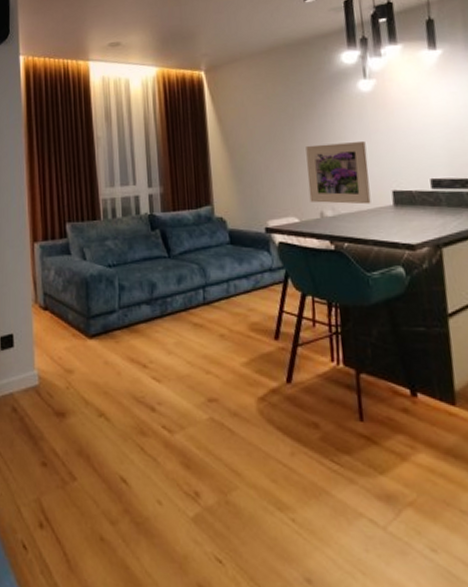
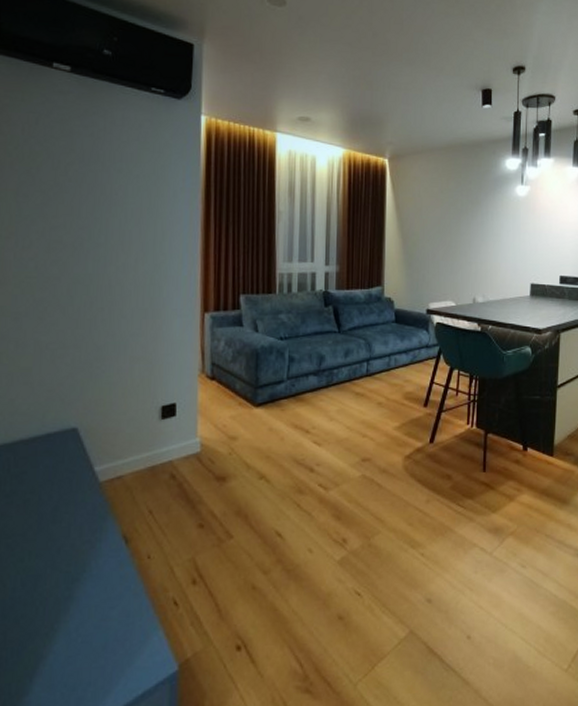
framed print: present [306,140,371,205] -> none [466,238,516,294]

